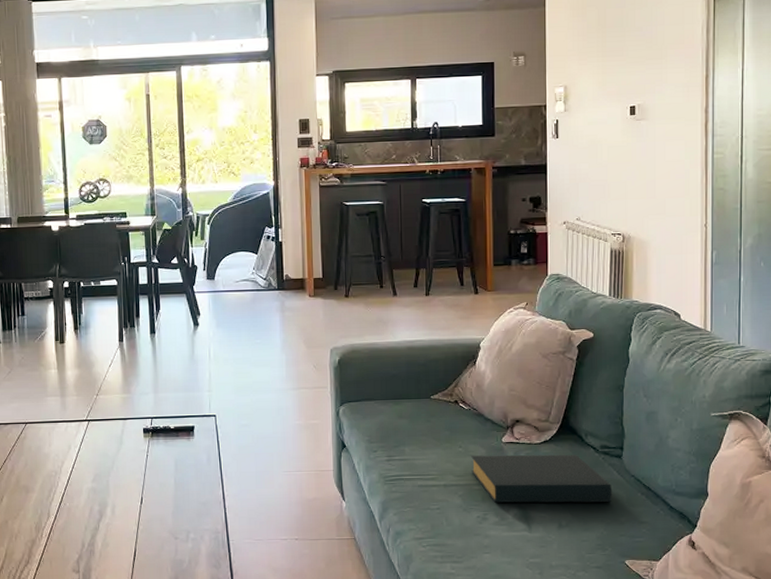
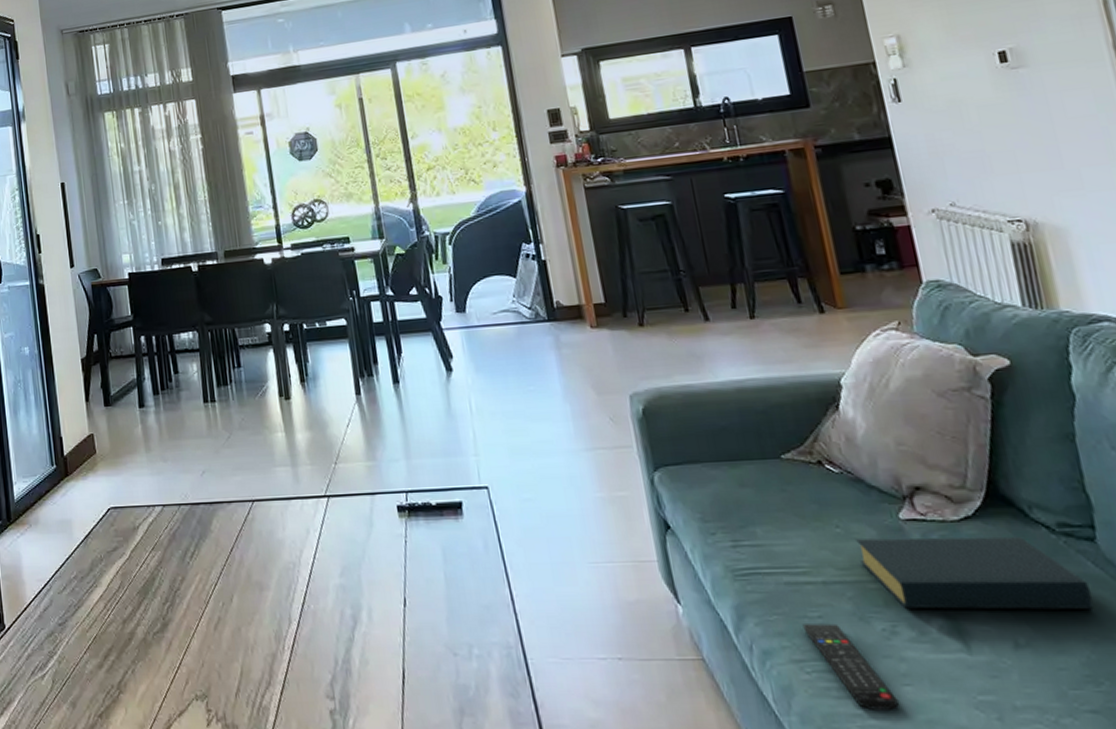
remote control: none [426,513,479,570] -> present [802,623,899,710]

